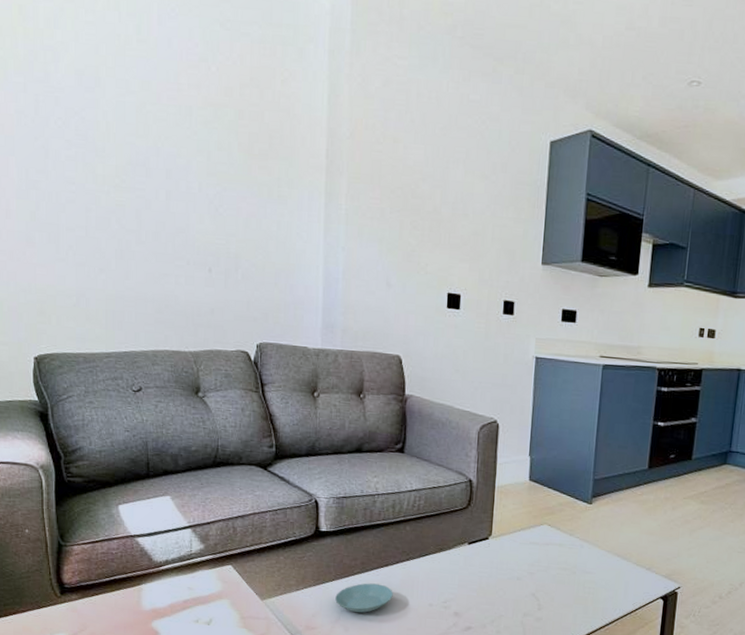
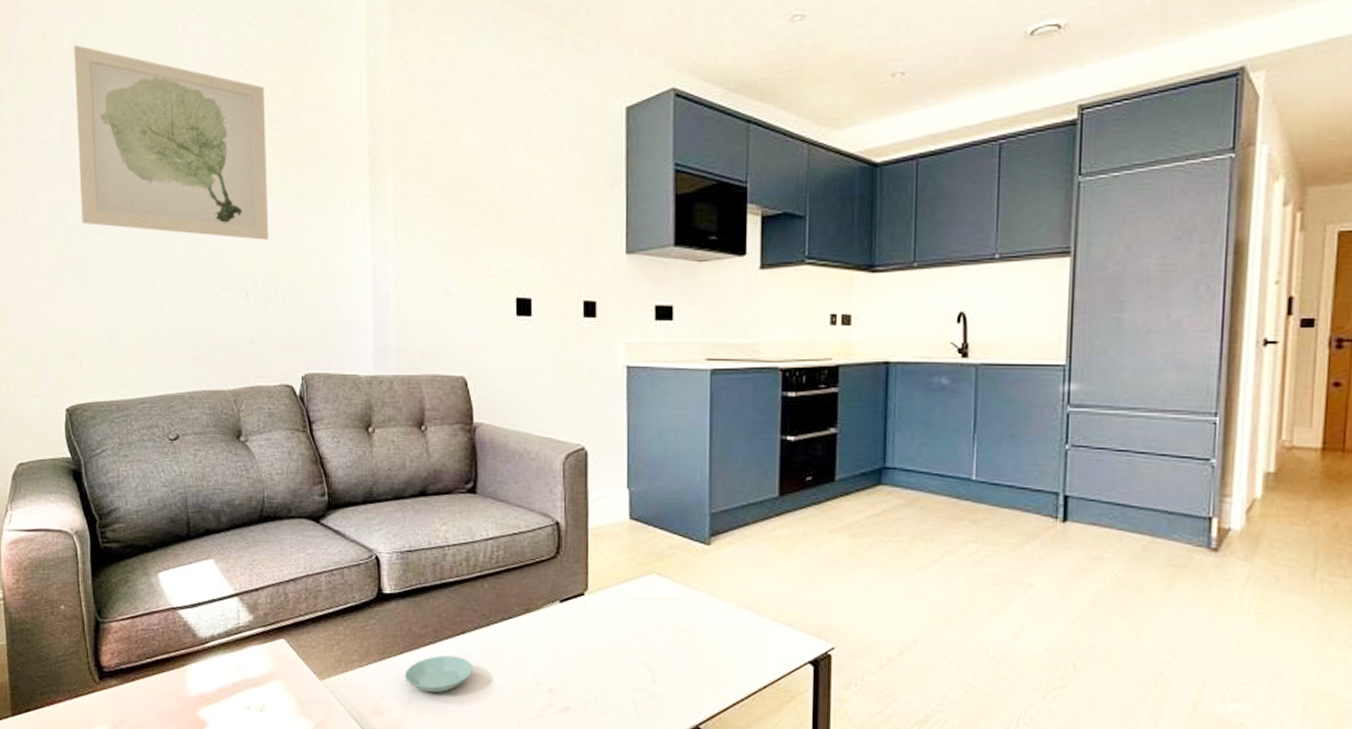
wall art: none [50,23,234,223] -> present [74,45,269,240]

